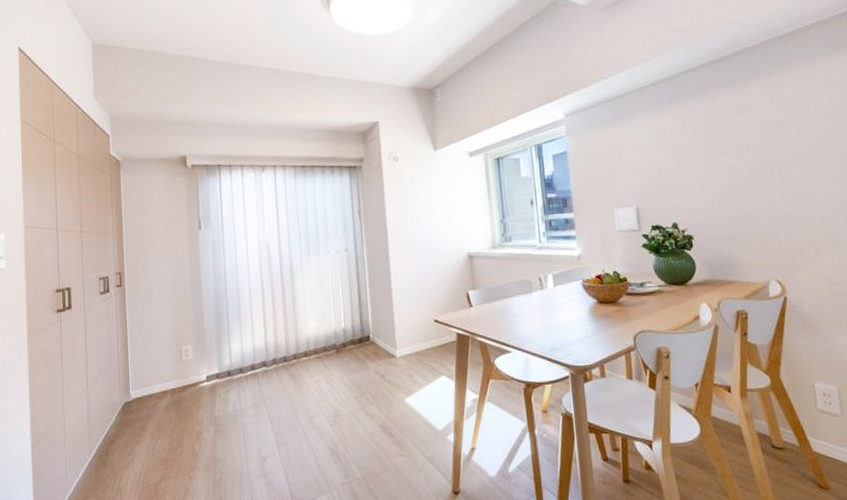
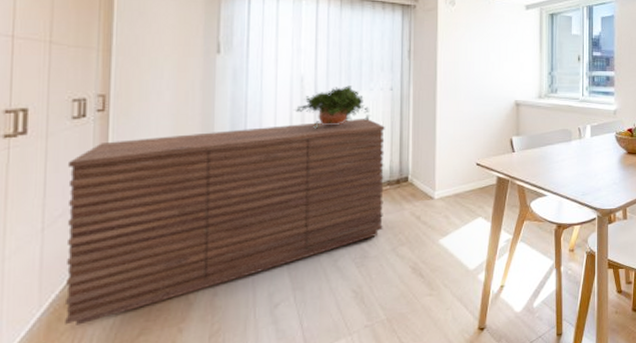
sideboard: none [99,279,351,470] -> present [65,118,385,326]
potted plant: none [263,249,331,293] -> present [293,86,372,129]

